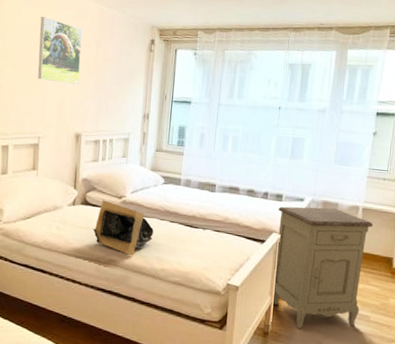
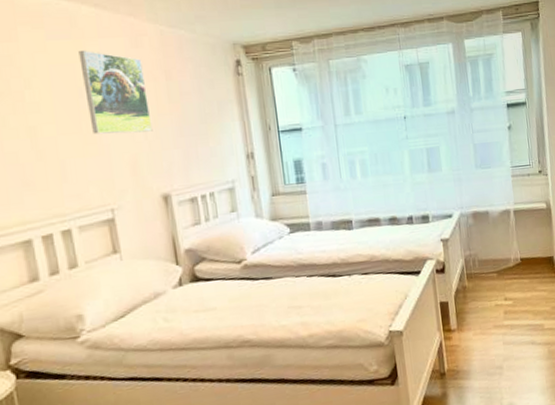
tote bag: present [93,200,154,256] -> none [212,269,291,330]
nightstand: present [271,206,373,328] -> none [427,217,533,358]

